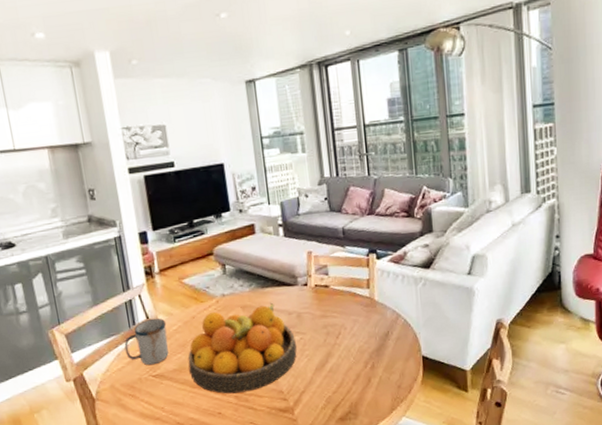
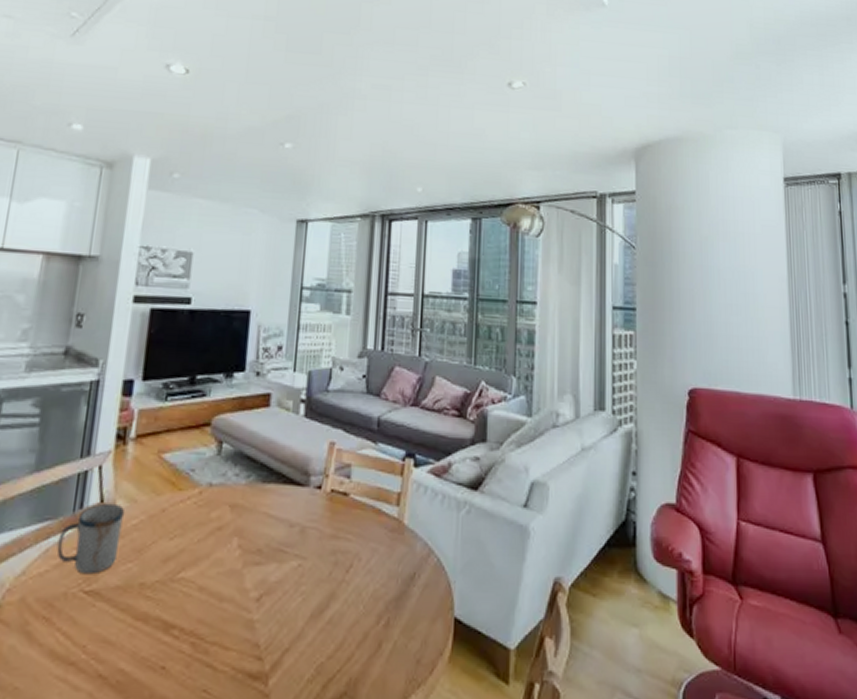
fruit bowl: present [187,302,297,394] -> none [137,505,292,638]

